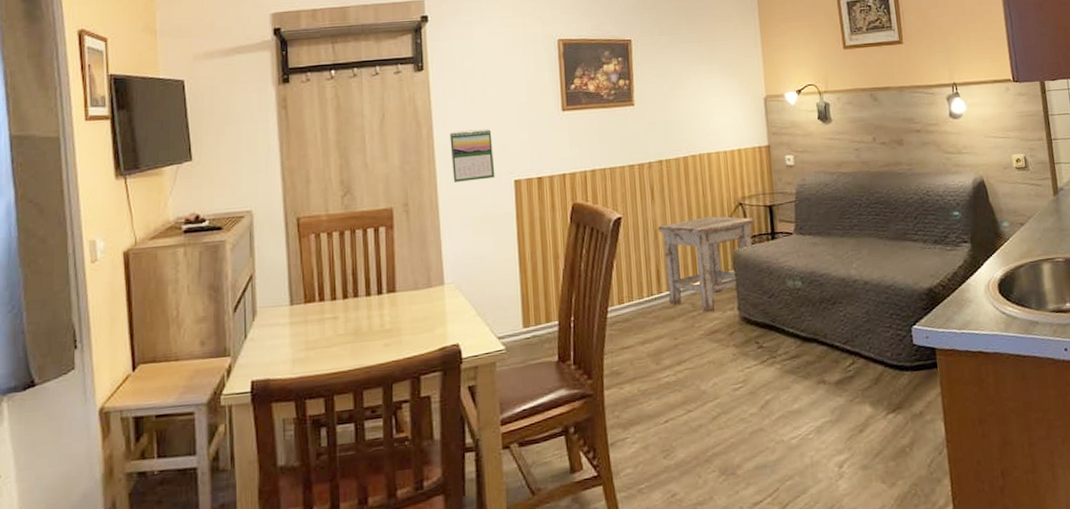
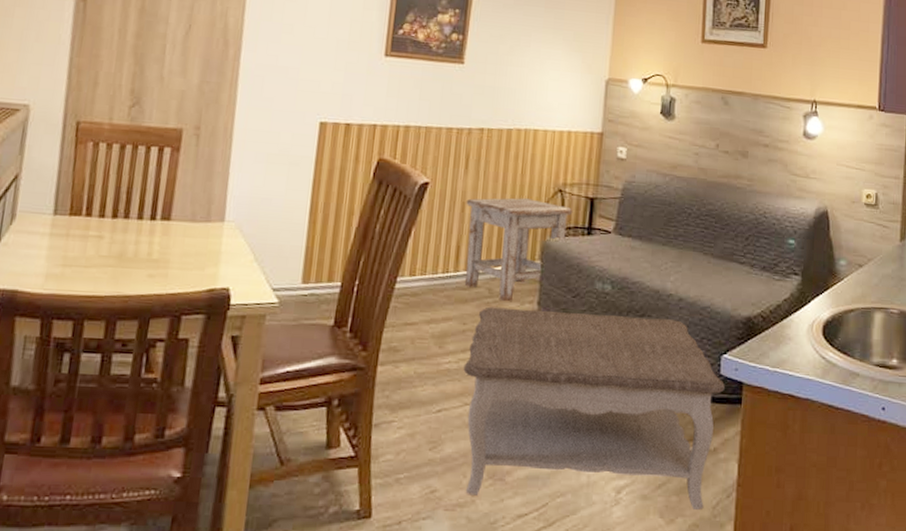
calendar: present [450,128,495,182] -> none [253,57,304,116]
coffee table: none [681,302,920,493] -> present [463,306,725,510]

